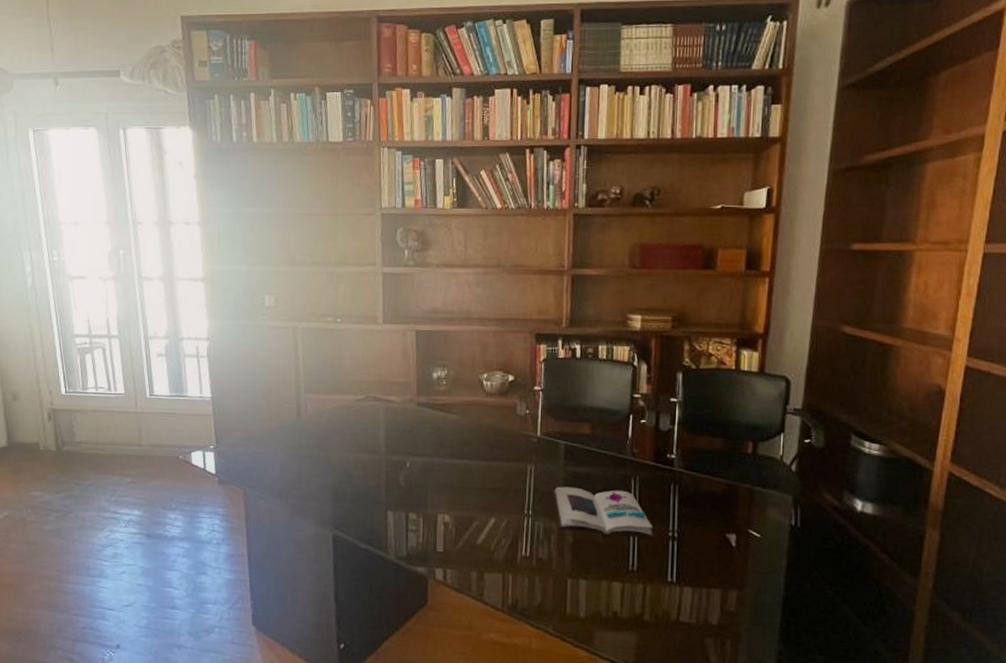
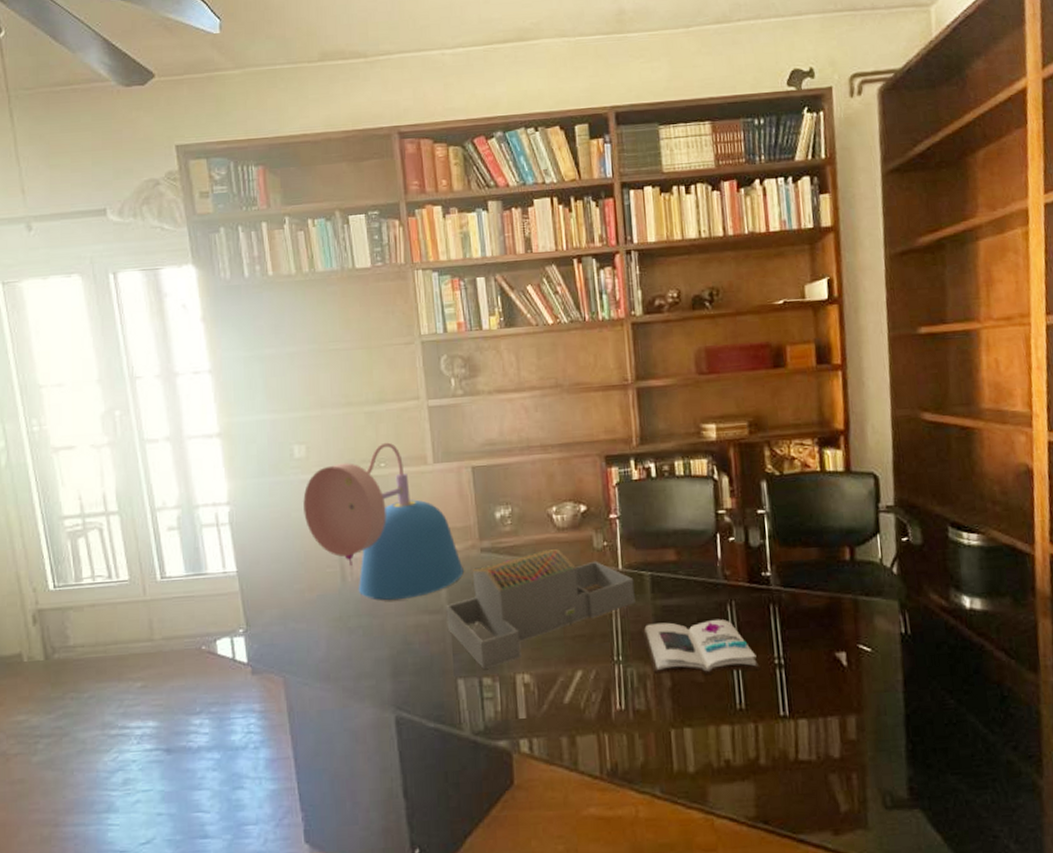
desk lamp: none [269,301,401,438] -> present [303,442,464,601]
architectural model: none [383,411,550,506] -> present [446,549,635,669]

